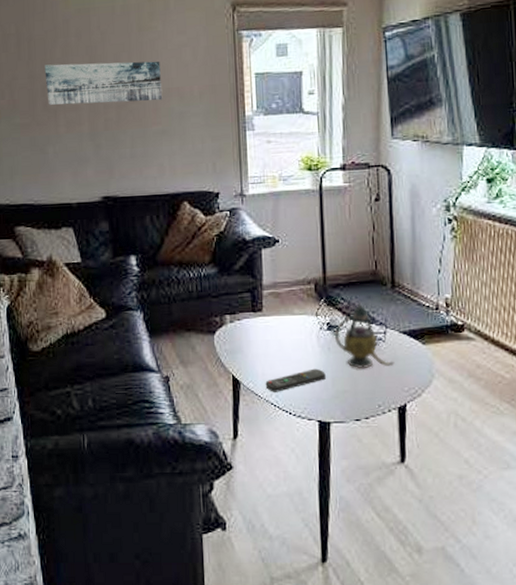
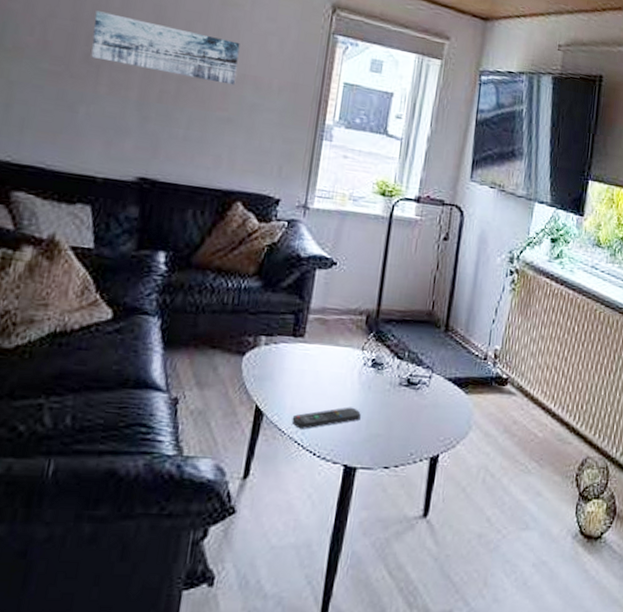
teapot: present [334,302,395,369] -> none [377,341,435,413]

